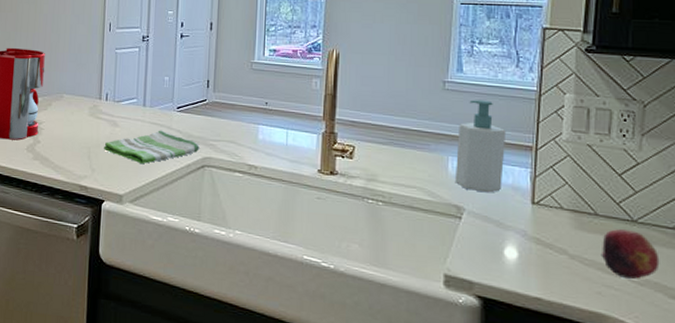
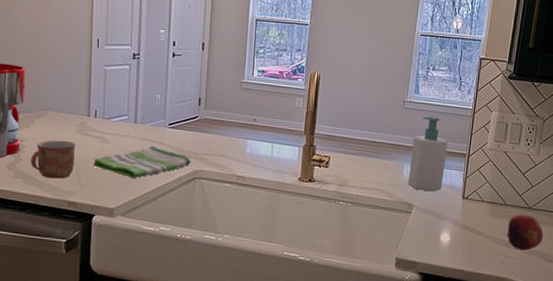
mug: none [47,123,88,162] -> present [30,140,76,179]

